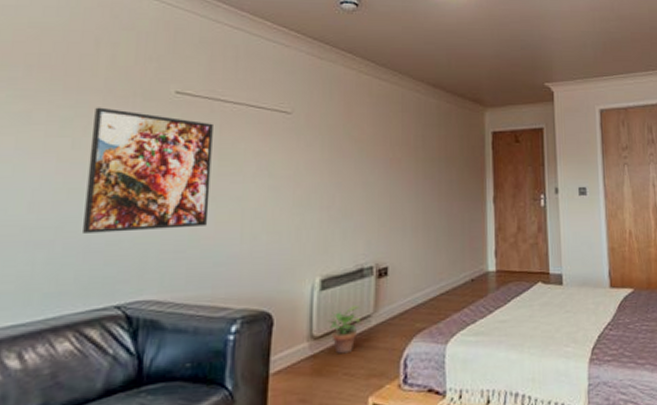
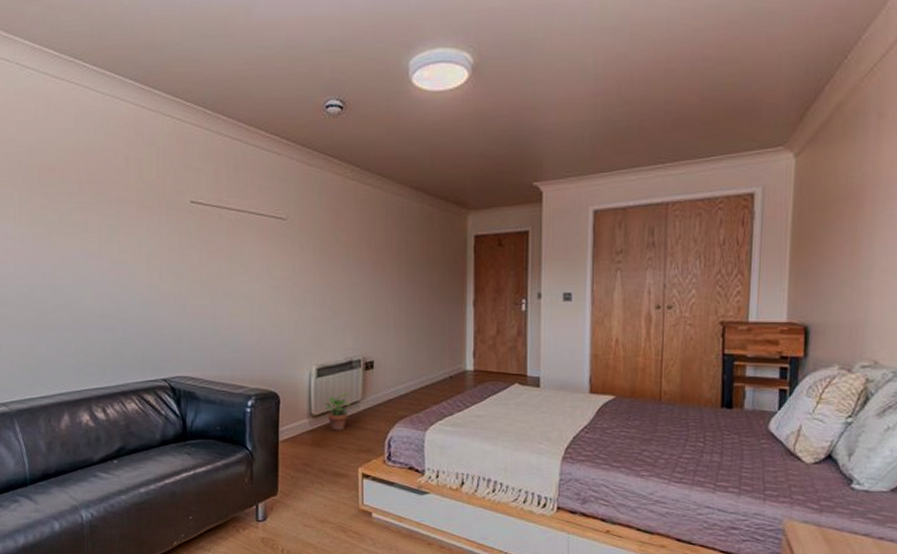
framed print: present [83,107,213,233] -> none [131,216,224,321]

